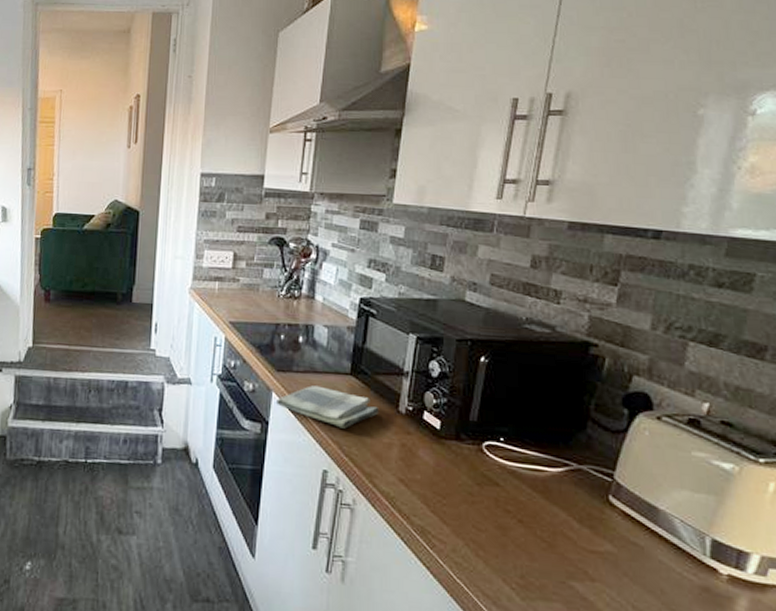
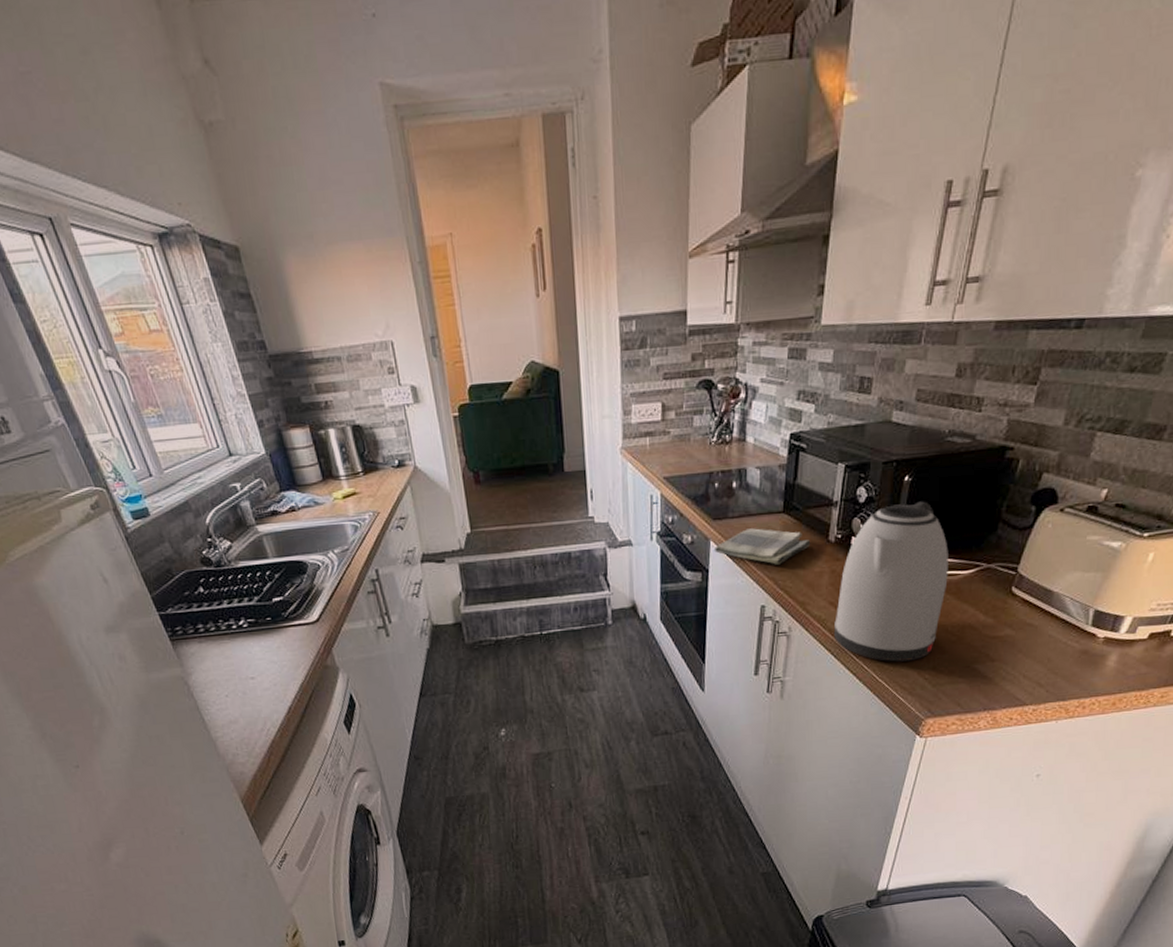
kettle: none [403,384,533,564] -> present [833,501,948,662]

